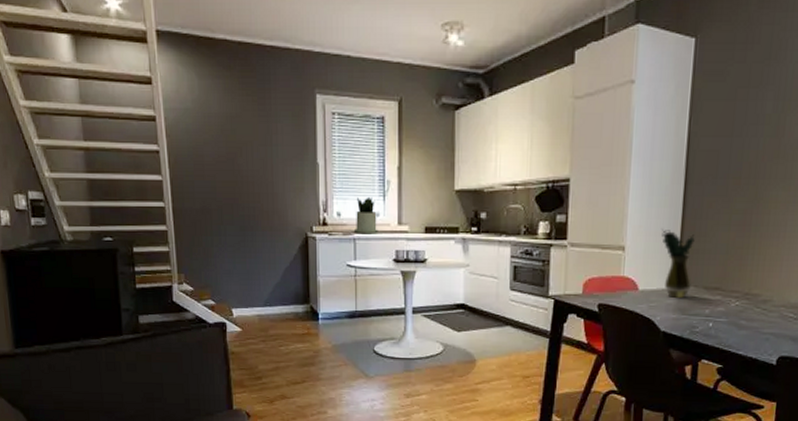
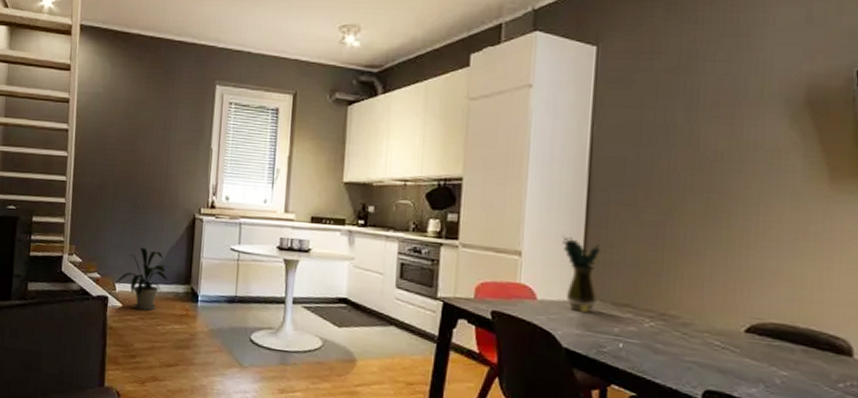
house plant: none [232,271,288,333] -> present [116,248,171,311]
planter: present [355,196,378,234] -> none [241,183,264,220]

